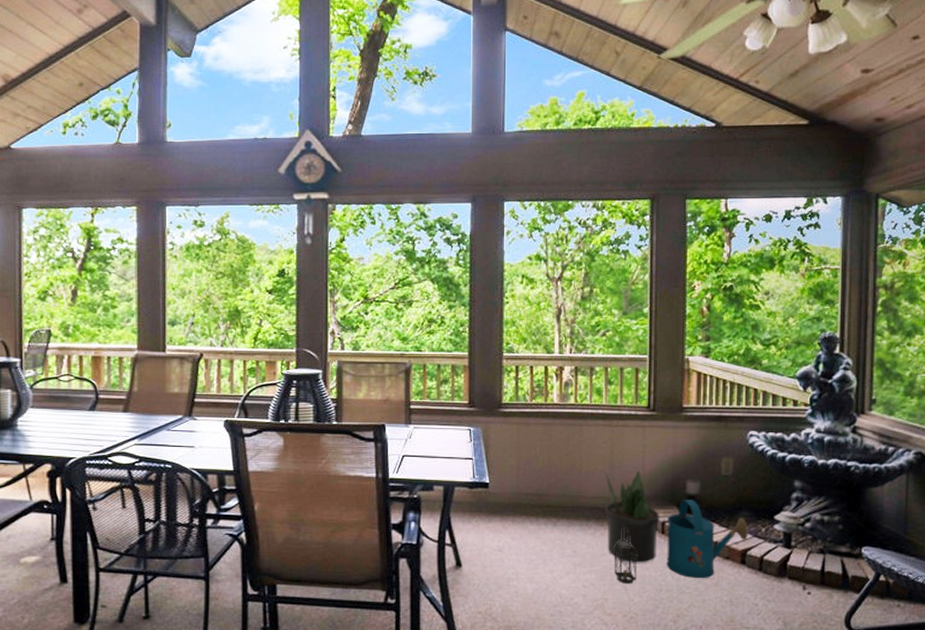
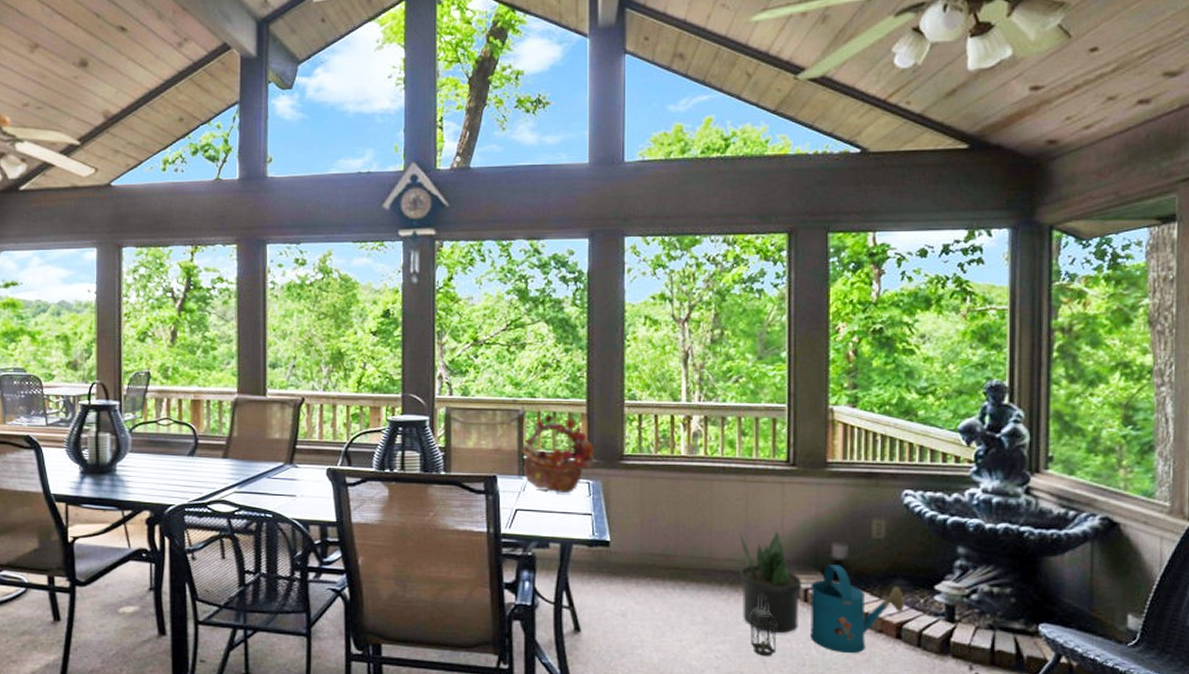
flower arrangement: none [408,366,476,439] -> present [521,414,595,493]

